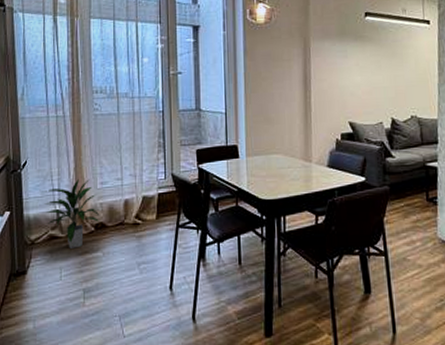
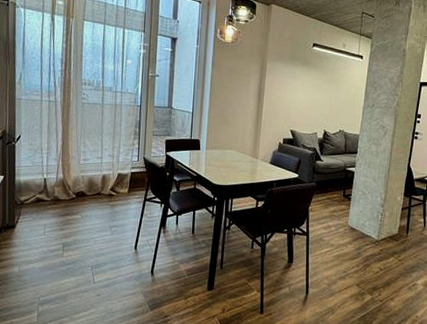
indoor plant: present [43,178,100,249] -> none [33,154,81,211]

